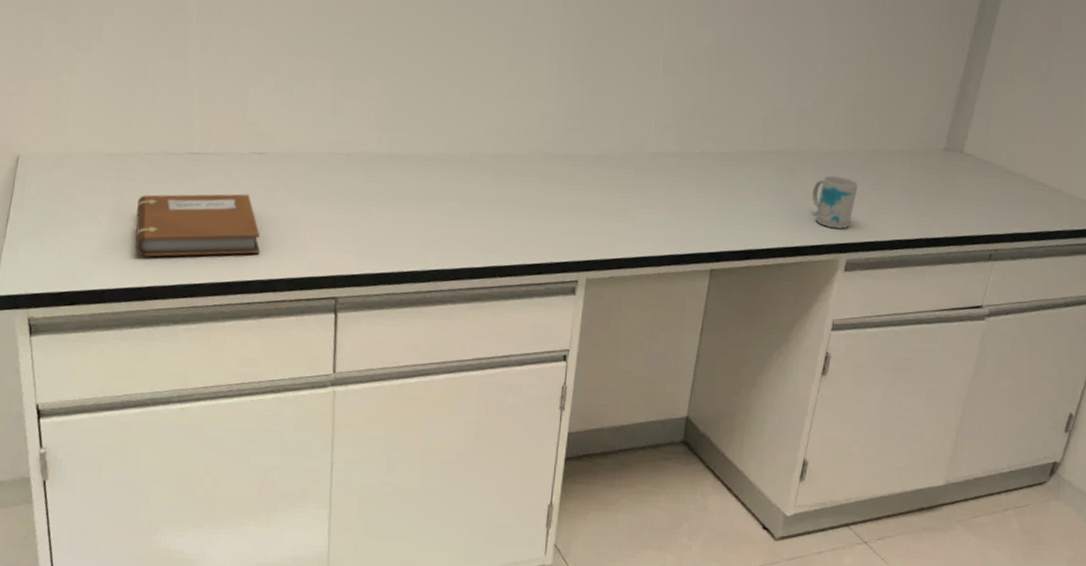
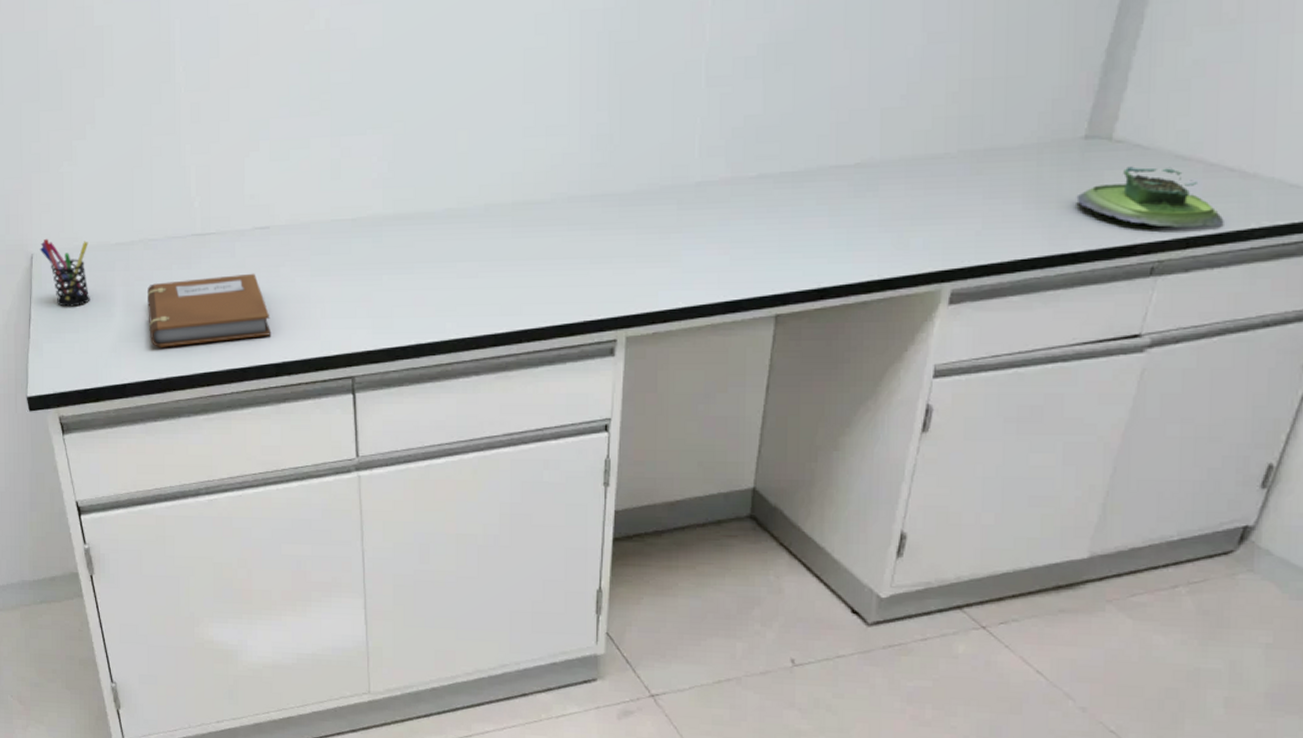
pen holder: none [27,141,81,211] -> present [39,238,90,307]
mug: present [812,175,859,229] -> none [904,186,966,253]
plant pot: none [938,175,1039,228] -> present [1076,166,1224,229]

